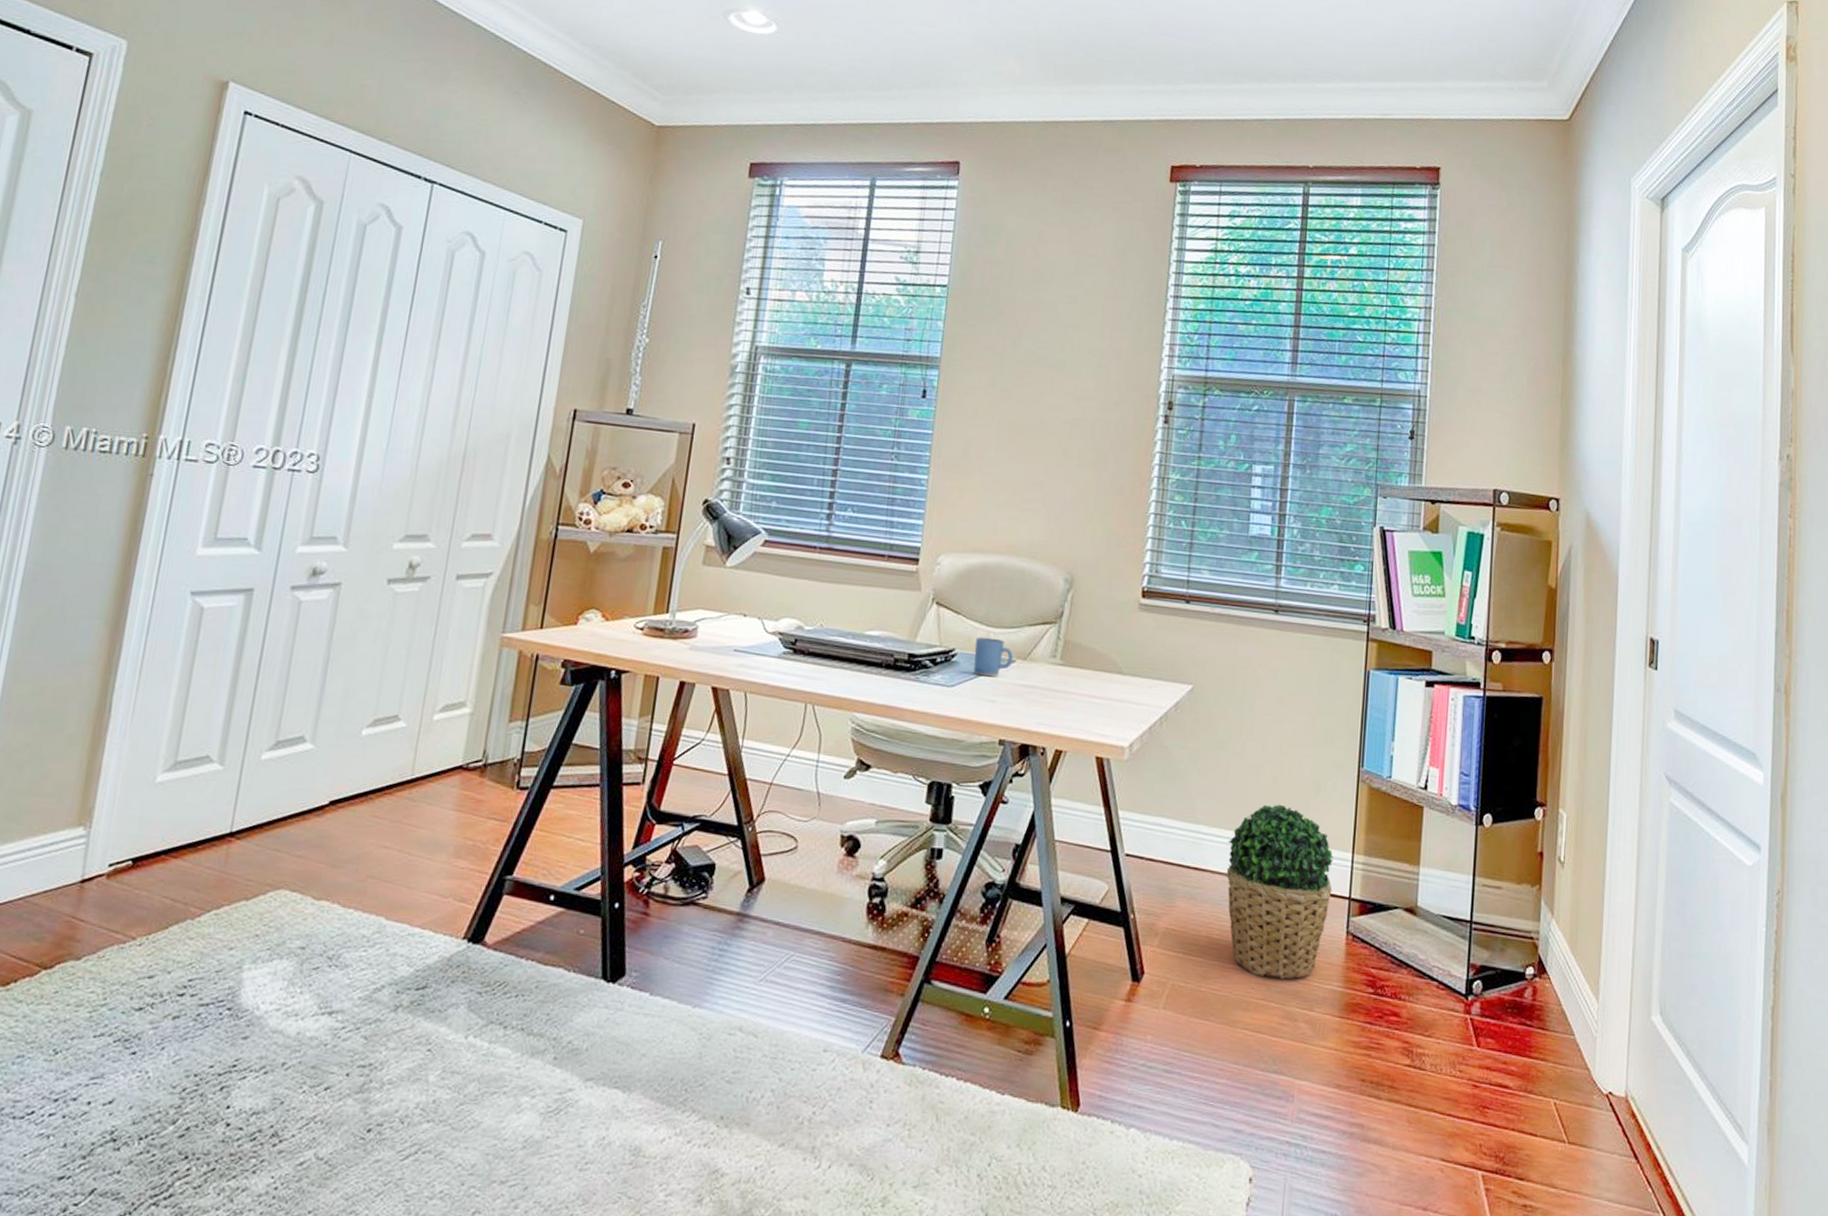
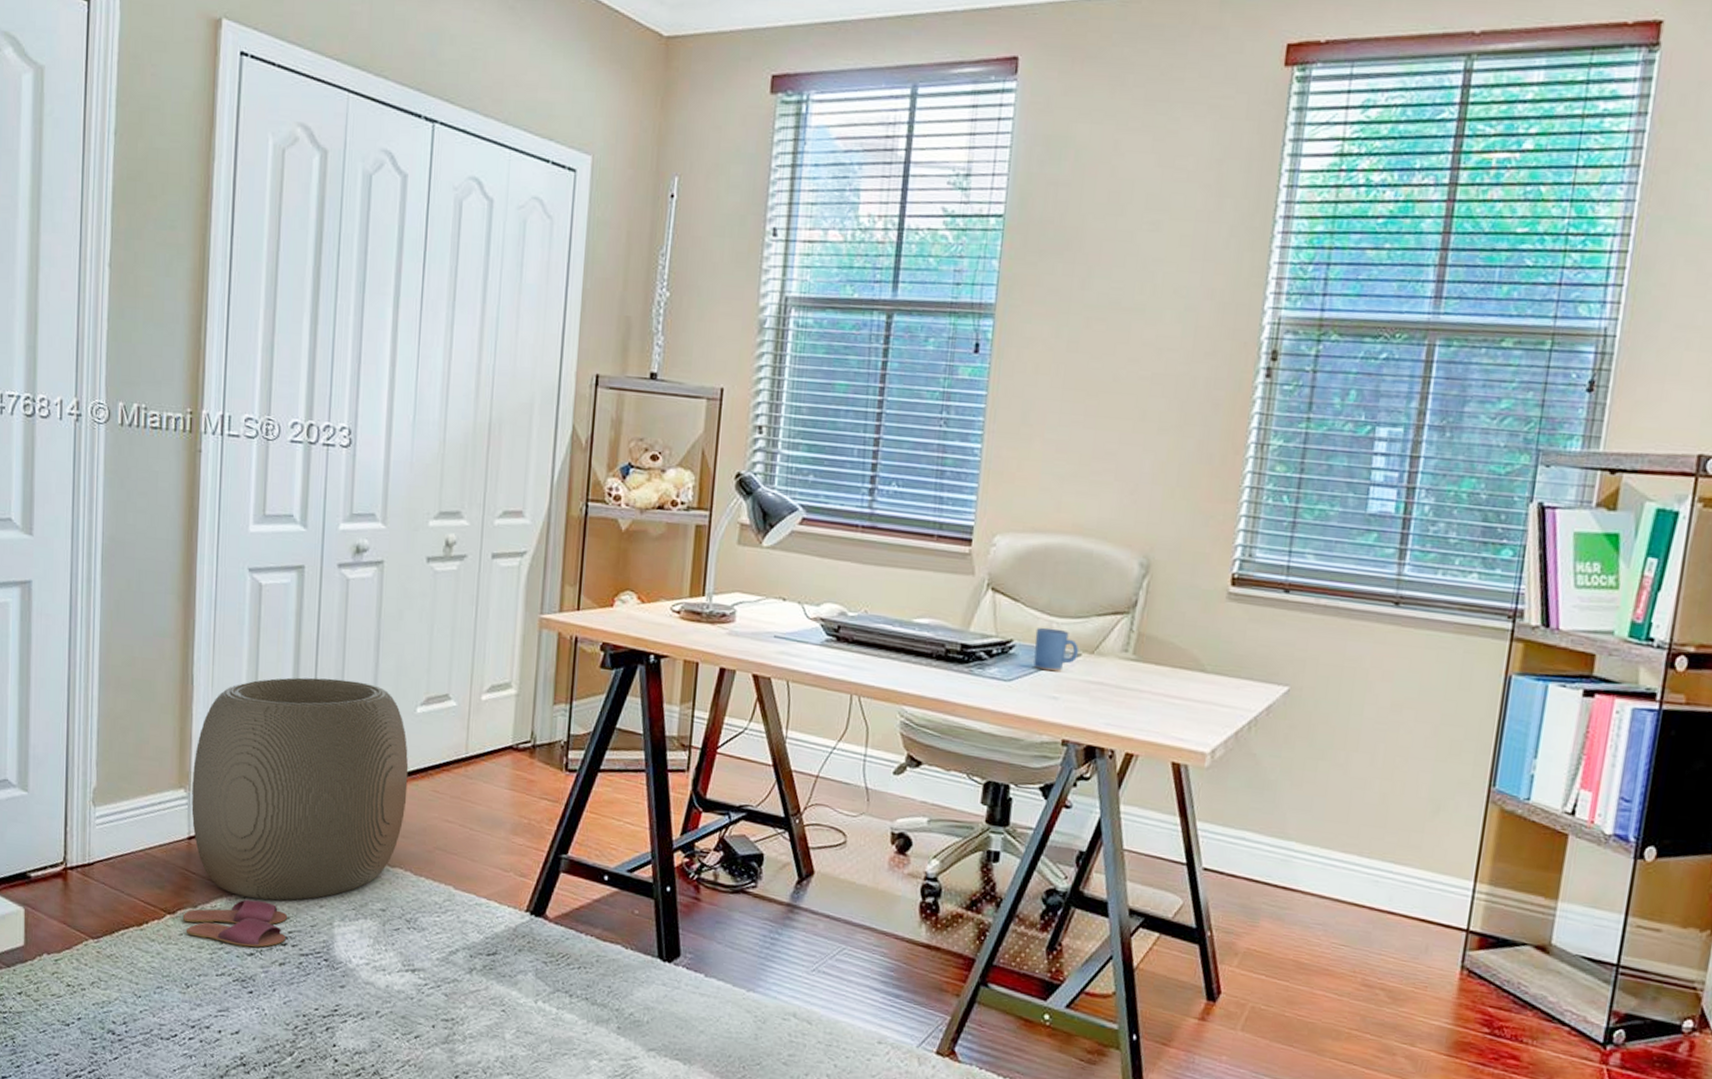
slippers: none [60,946,190,1001] -> present [182,899,288,948]
pouf: none [88,702,349,946] -> present [191,677,409,901]
potted plant: present [1226,804,1333,979] -> none [1319,823,1451,1011]

